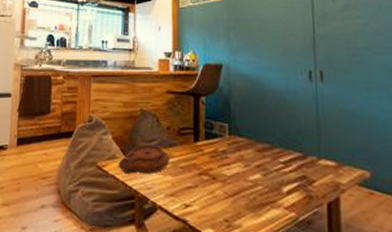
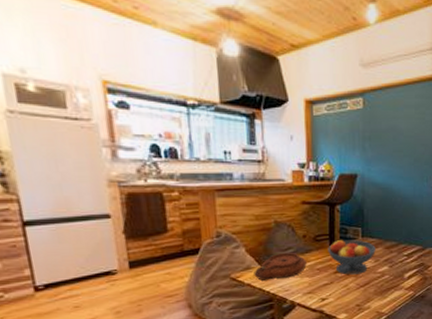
fruit bowl: none [192,136,245,180] -> present [328,239,376,275]

